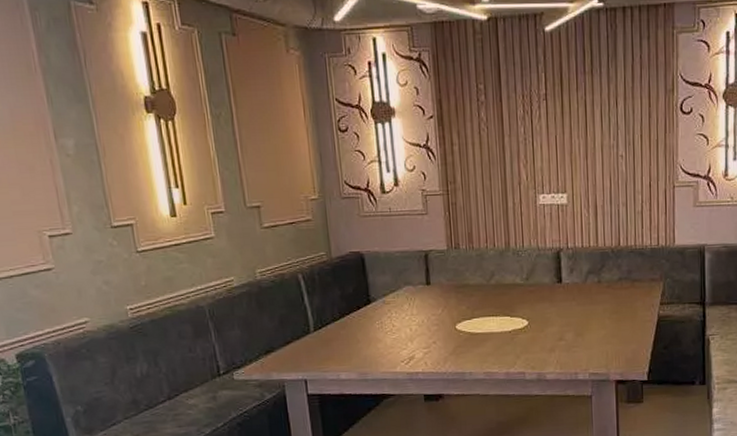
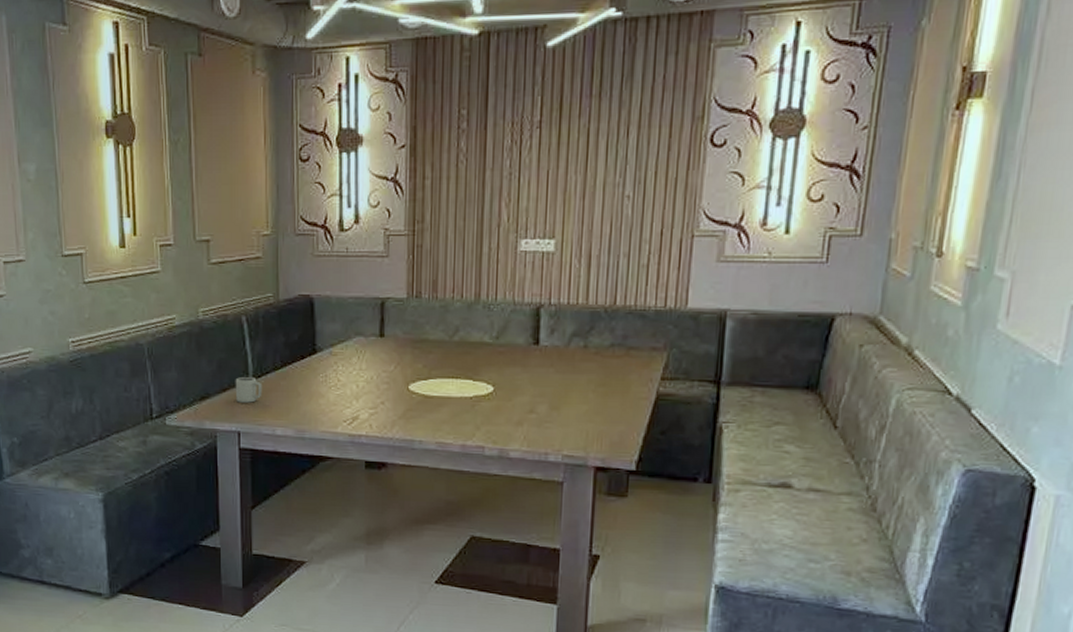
cup: none [297,329,324,353] -> present [235,377,263,403]

